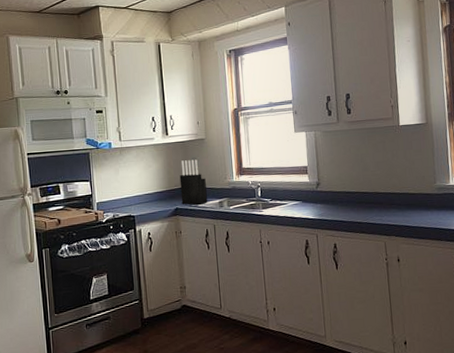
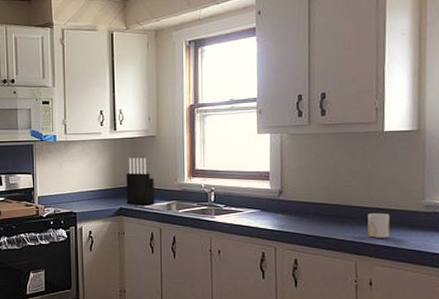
mug: none [391,197,411,220] -> present [367,212,390,238]

